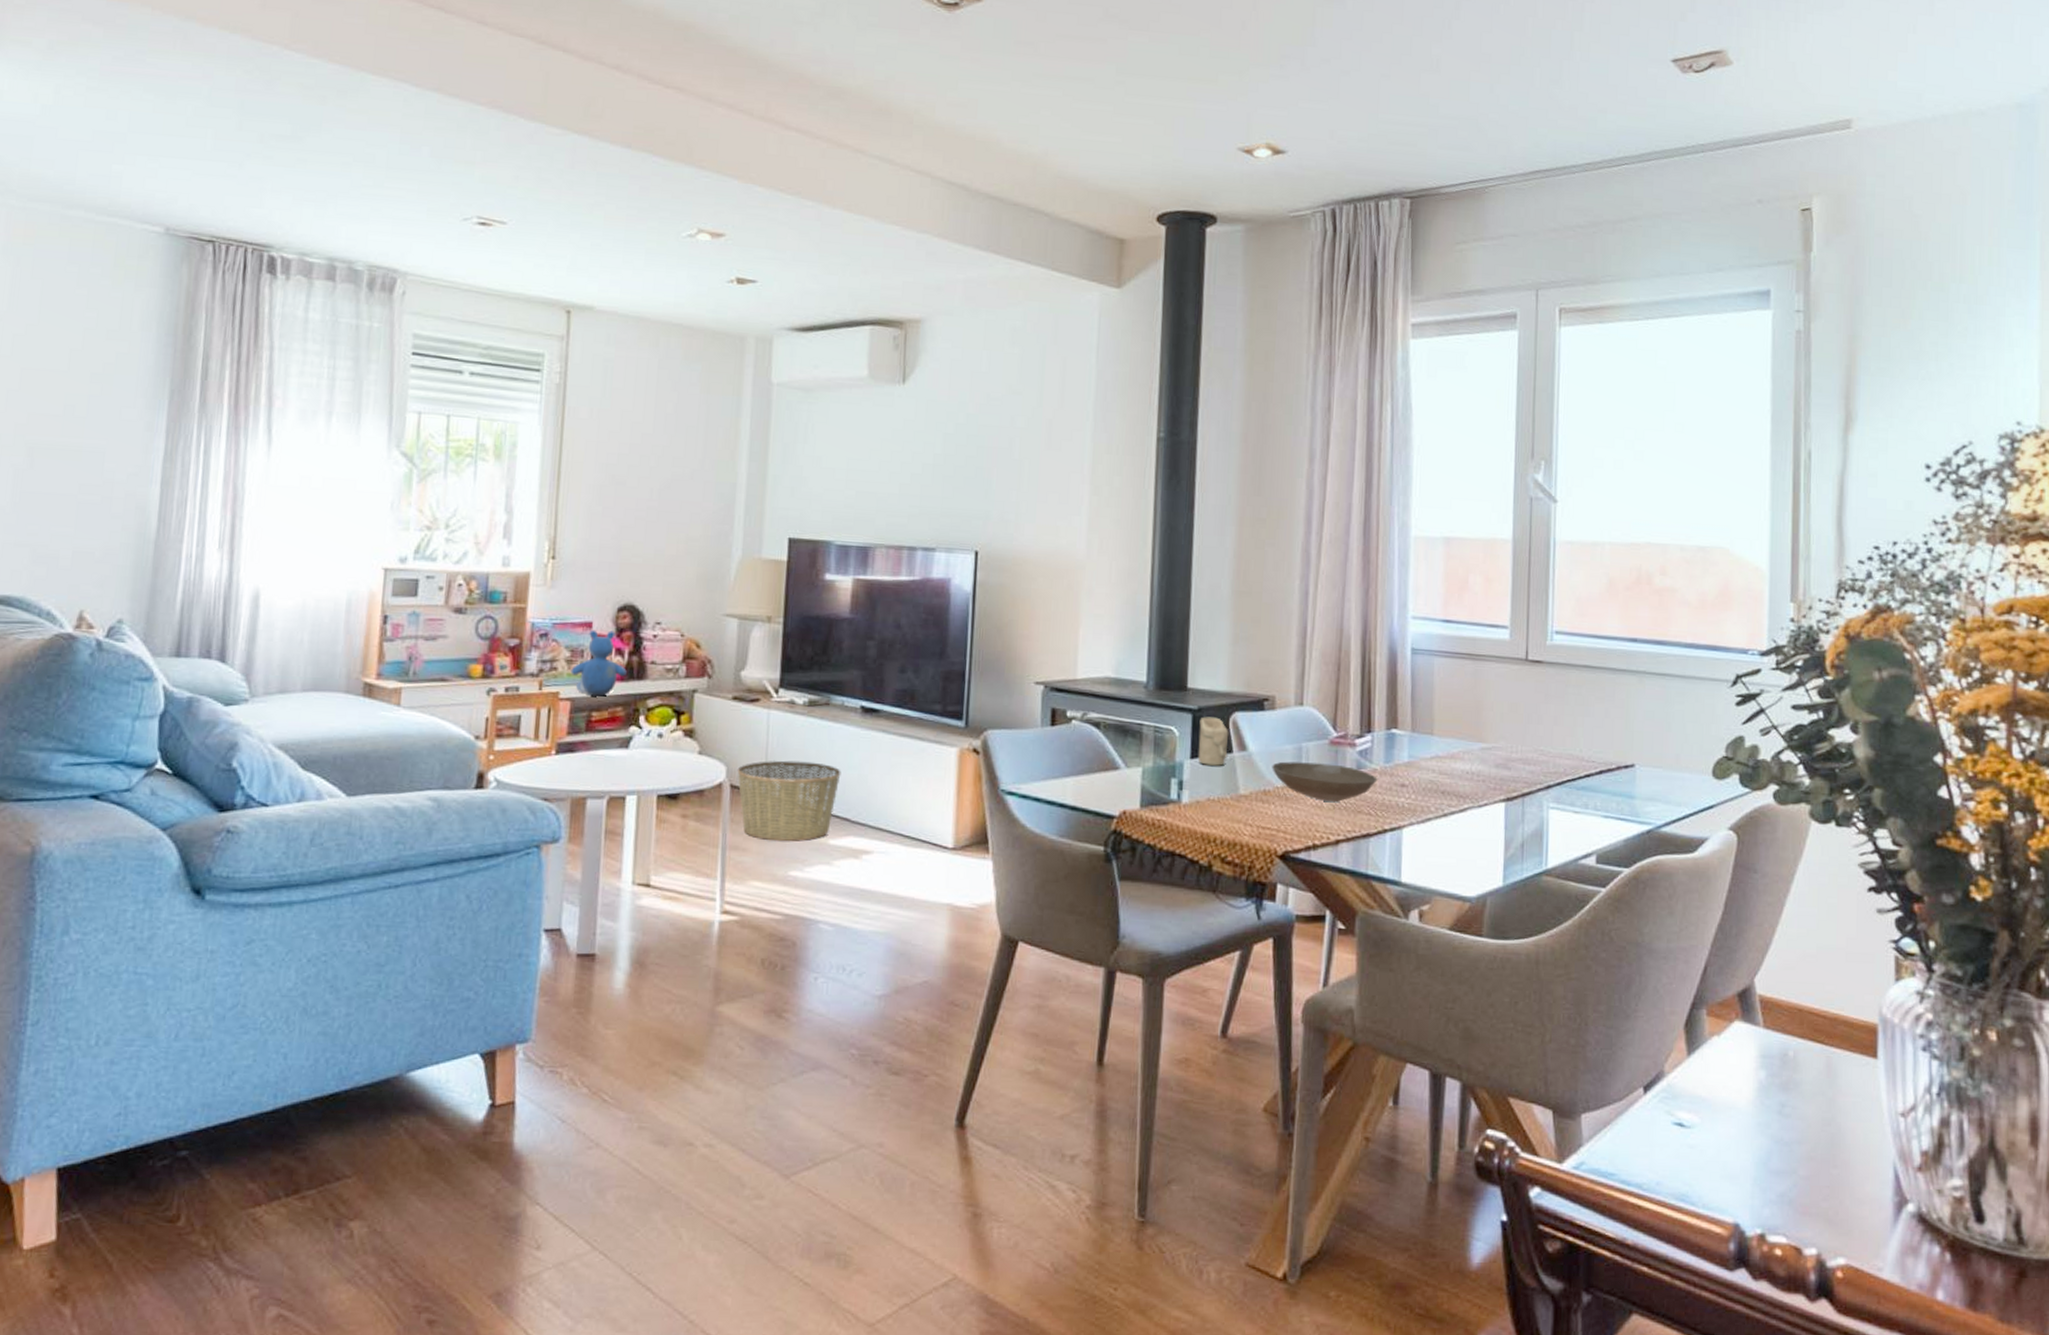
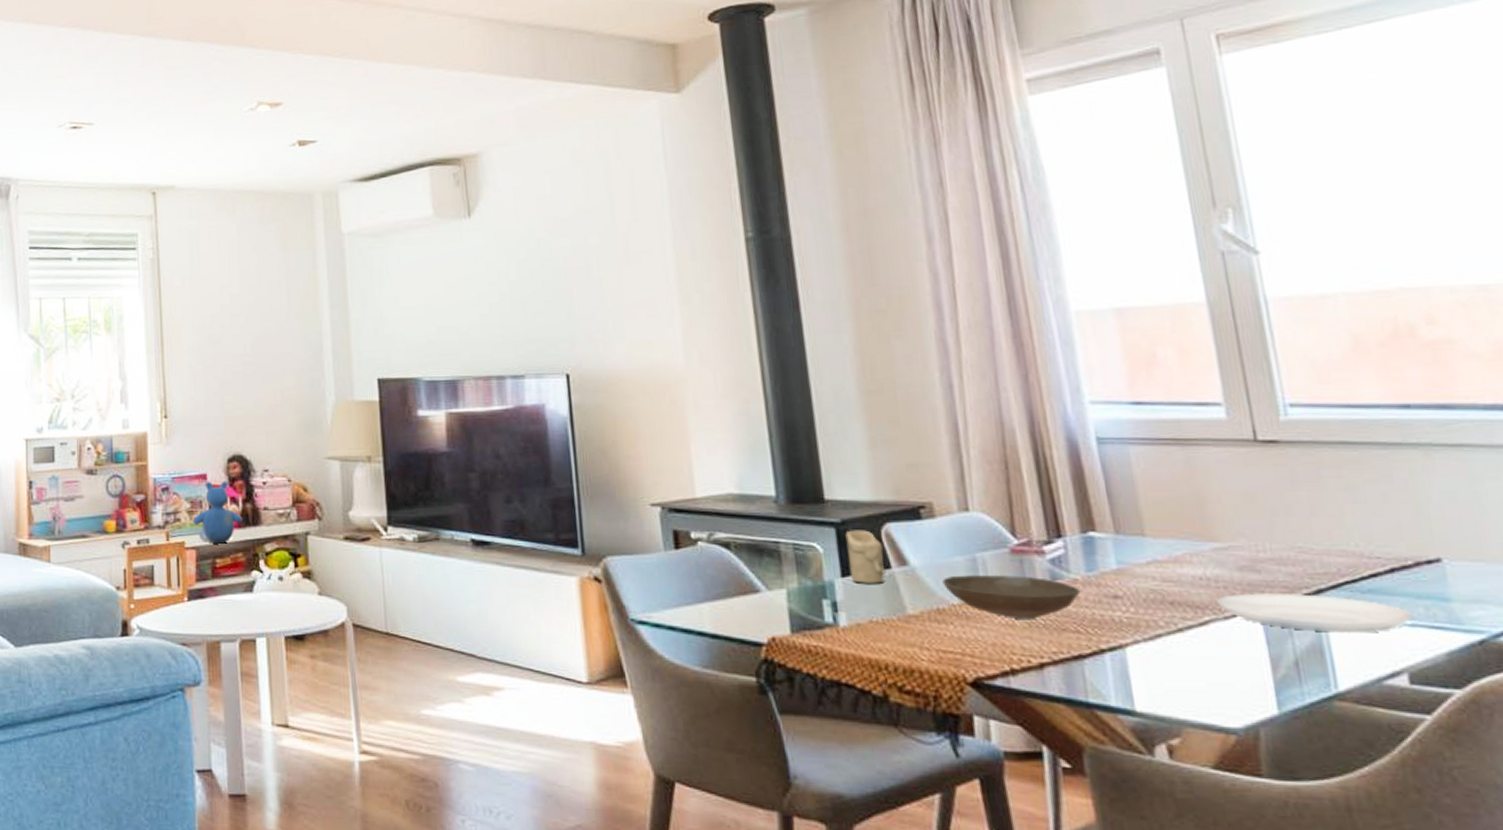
basket: present [737,760,841,841] -> none [357,597,461,680]
plate: none [1476,786,1608,822] -> present [1217,593,1414,633]

